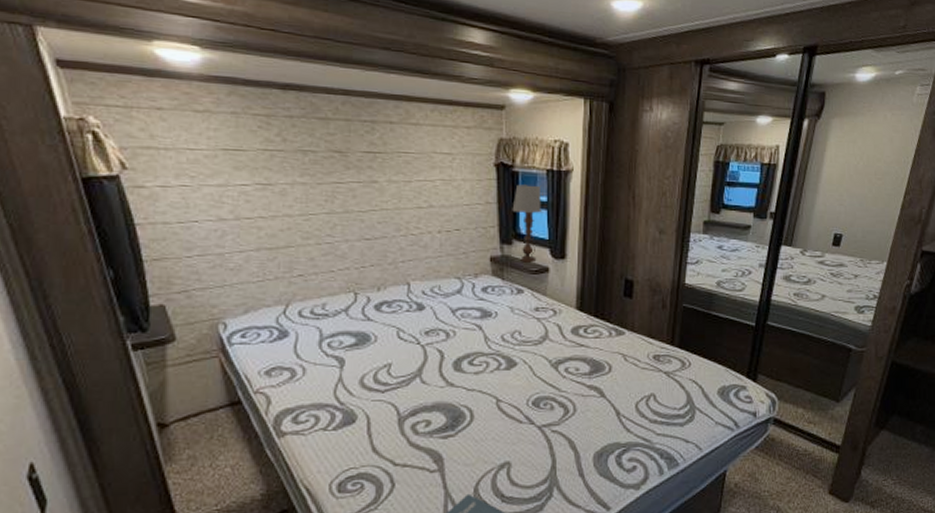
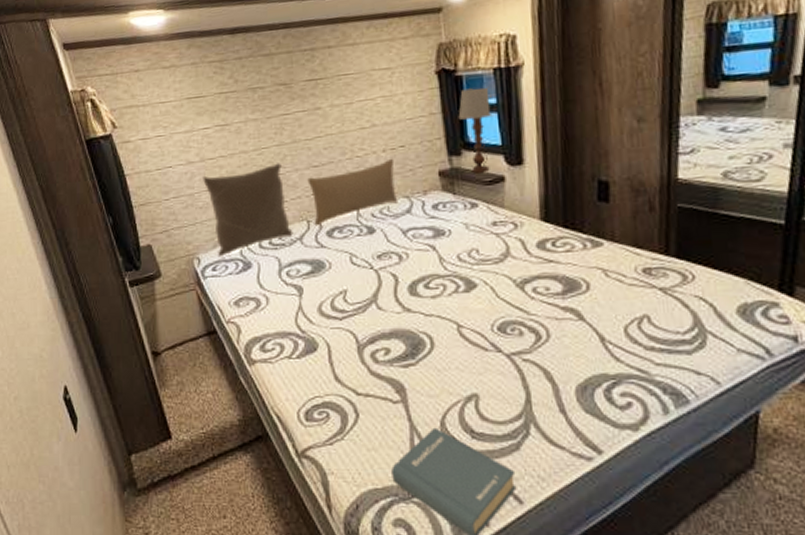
pillow: none [236,231,338,324] -> present [203,163,293,257]
pillow: none [358,241,450,299] -> present [307,159,399,226]

